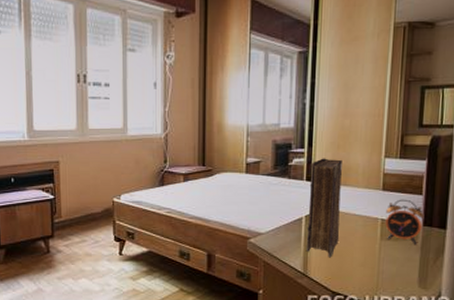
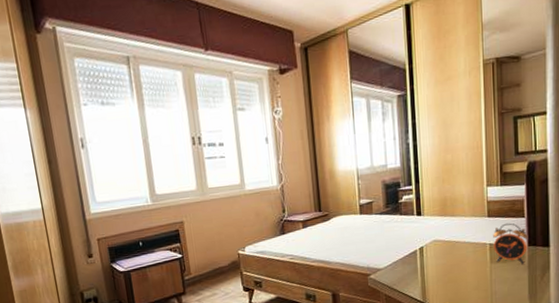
book: present [305,158,342,258] -> none [419,192,453,285]

